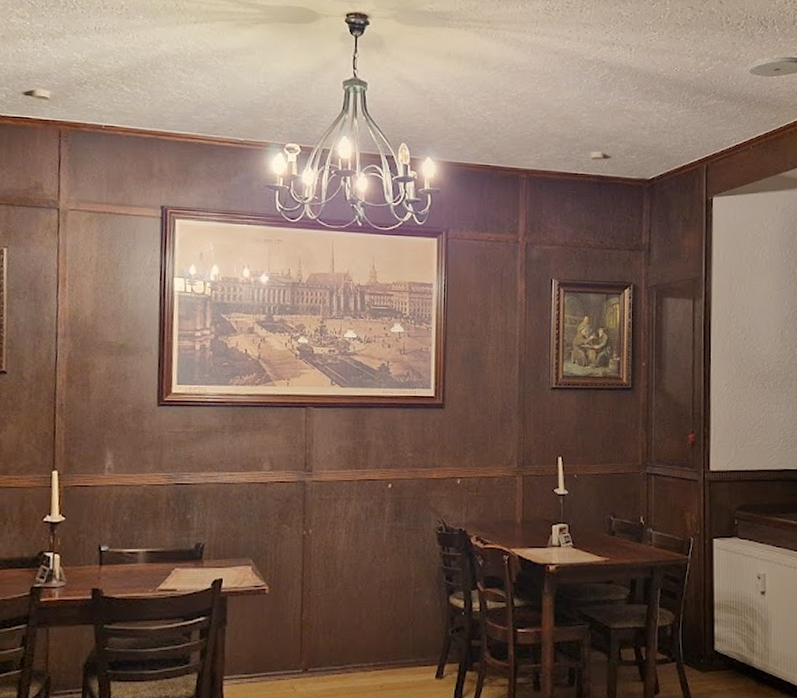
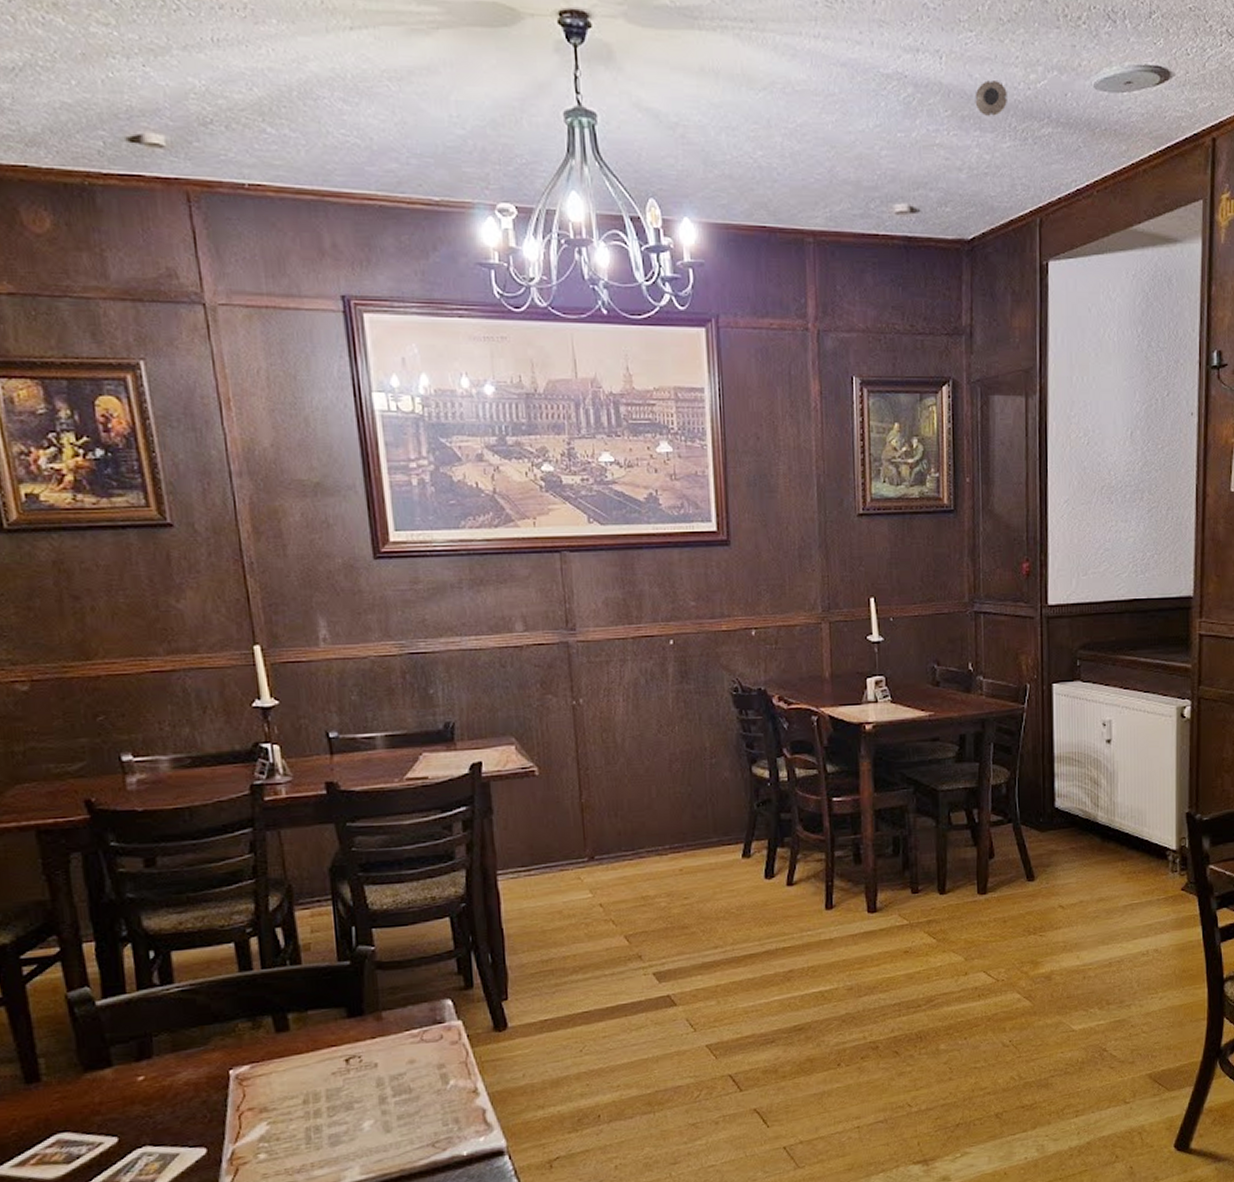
smoke detector: none [656,66,682,91] -> present [975,80,1007,116]

